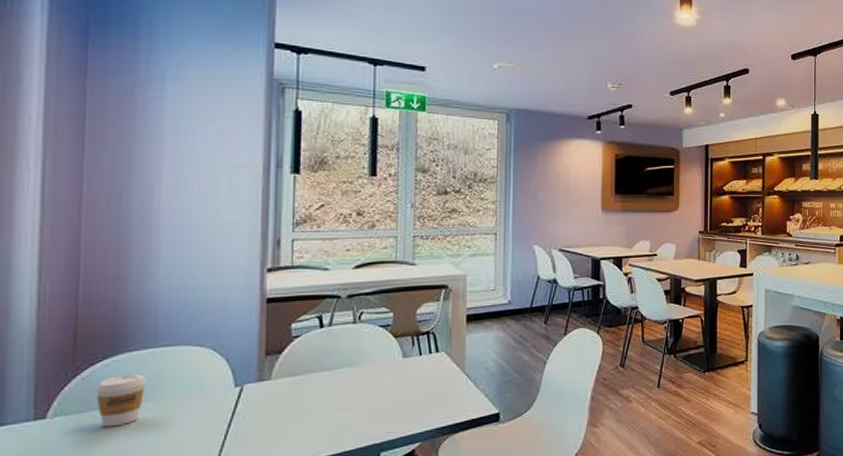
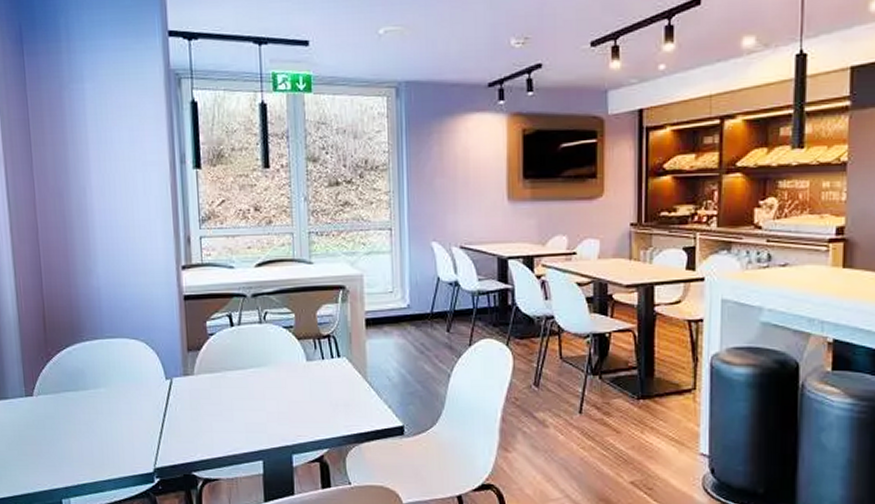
coffee cup: present [94,373,146,428] -> none [63,362,99,408]

